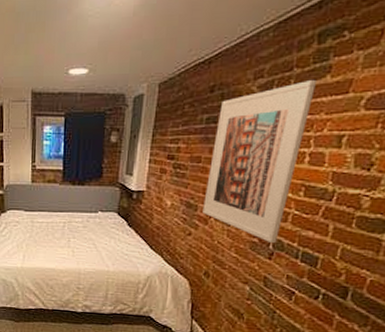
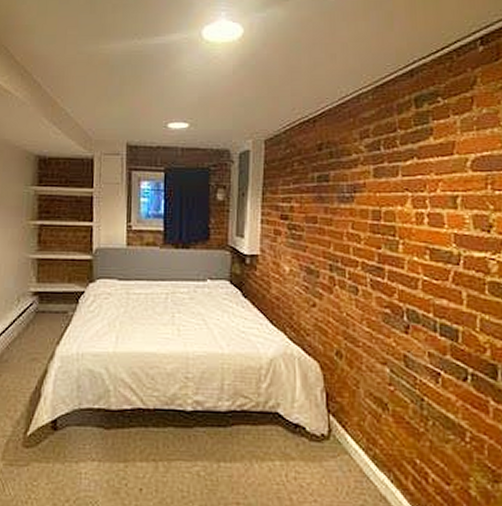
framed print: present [203,79,316,244] -> none [325,140,421,315]

